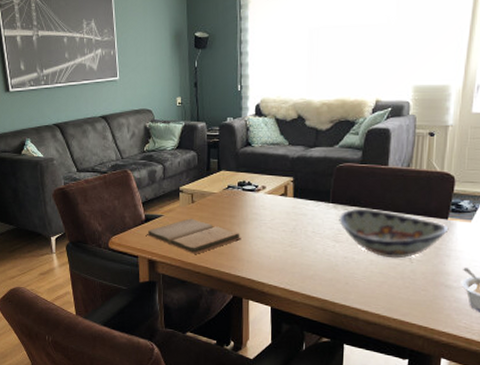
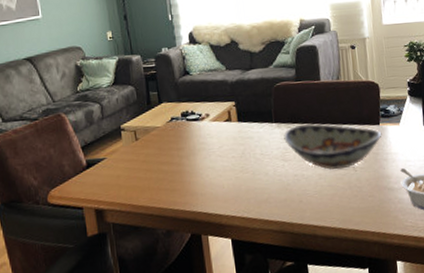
book: present [147,218,242,254] -> none [90,157,192,196]

